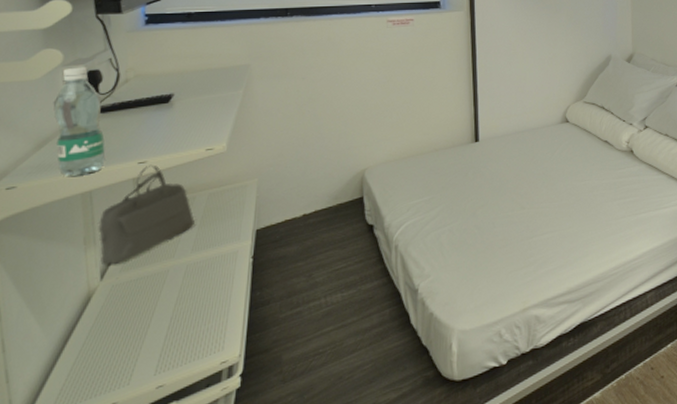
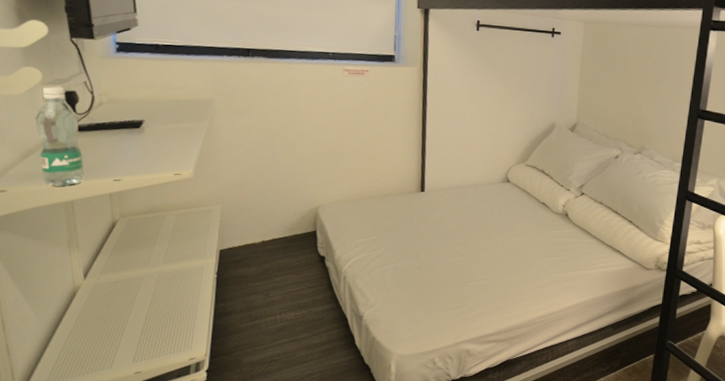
handbag: present [97,164,195,266] -> none [79,183,165,268]

